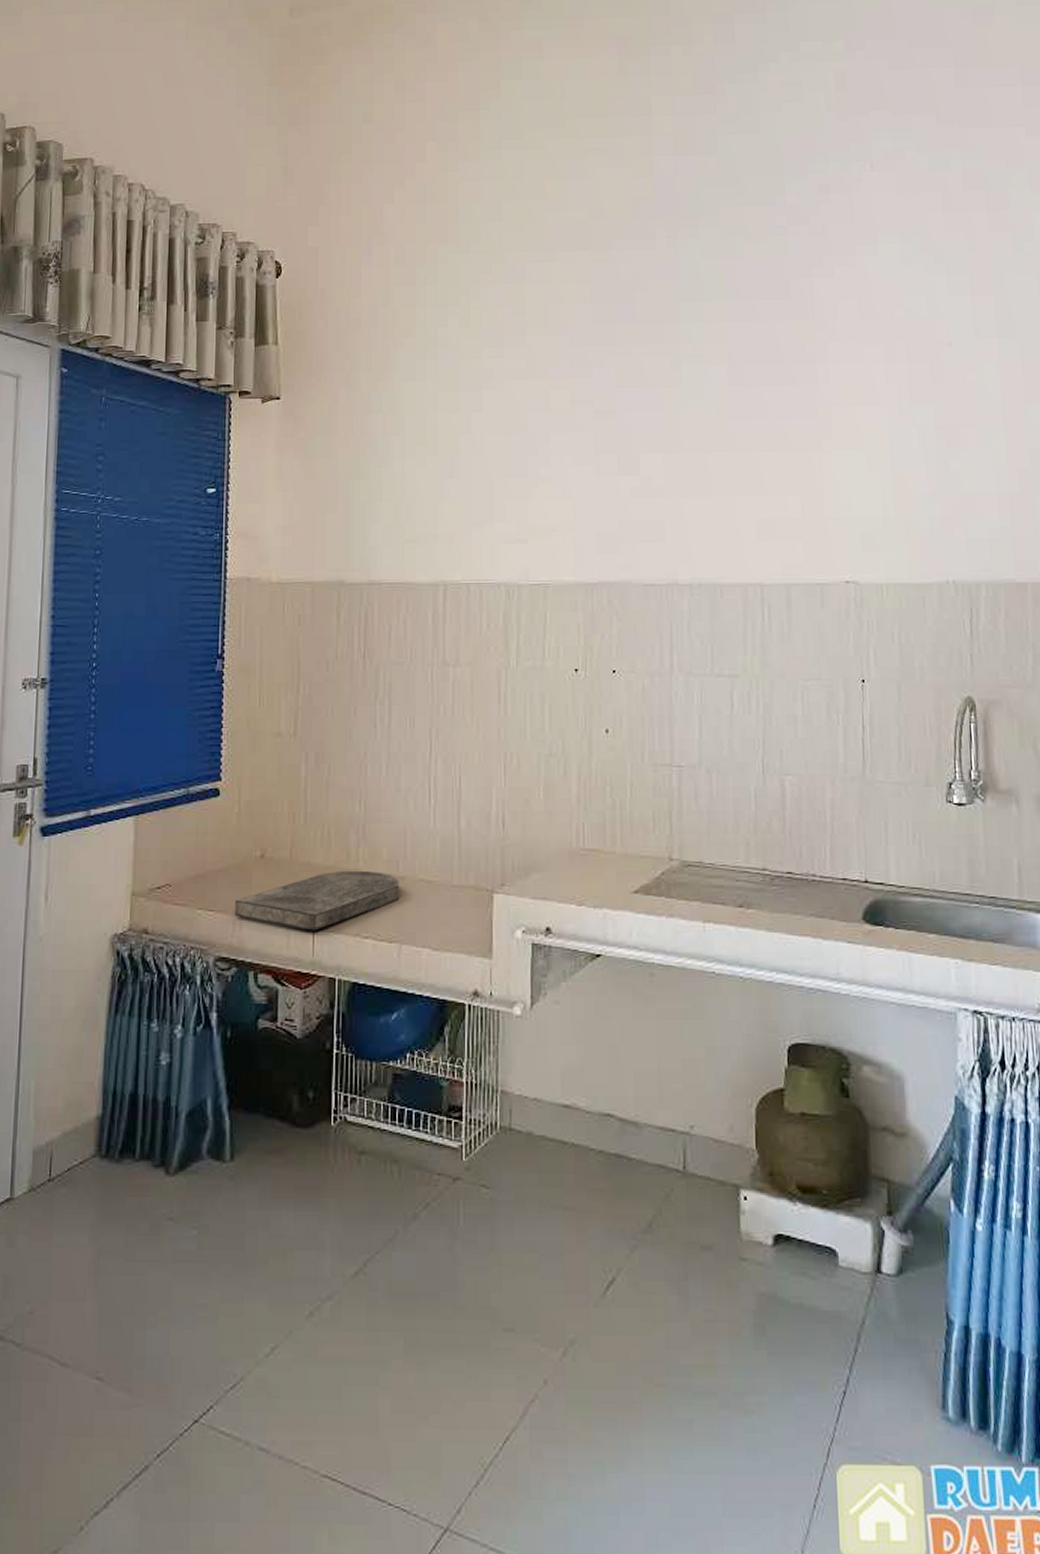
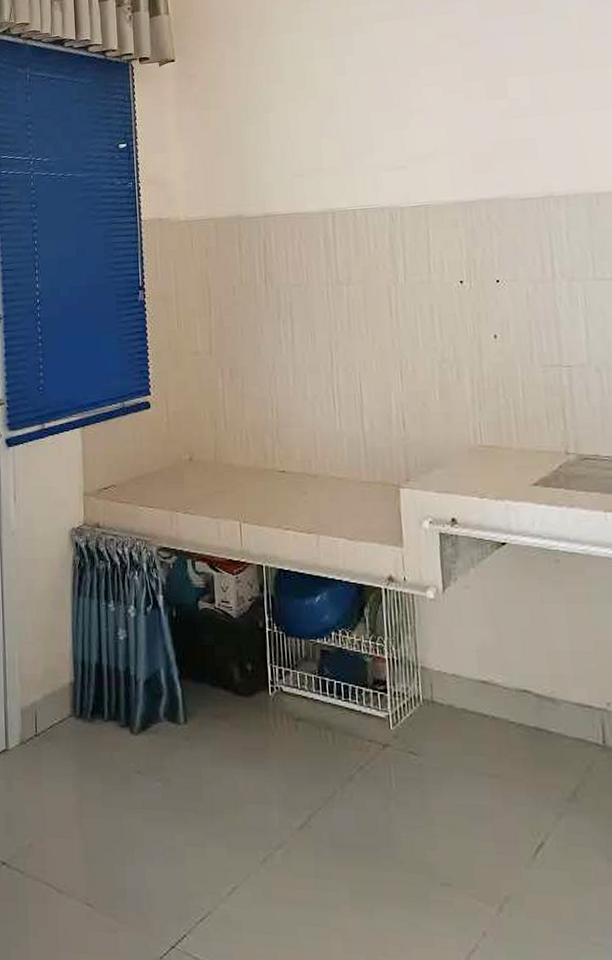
cutting board: present [234,872,400,931] -> none [170,470,314,524]

